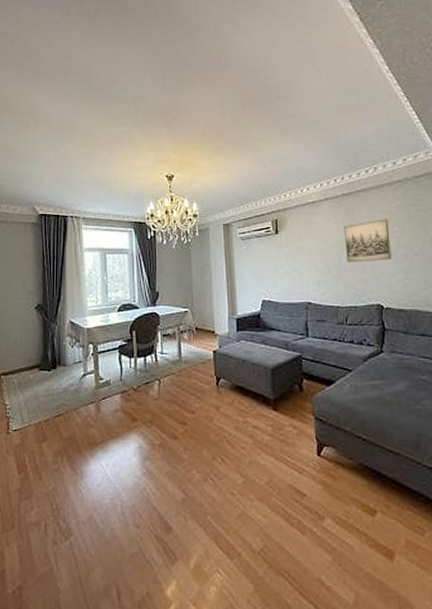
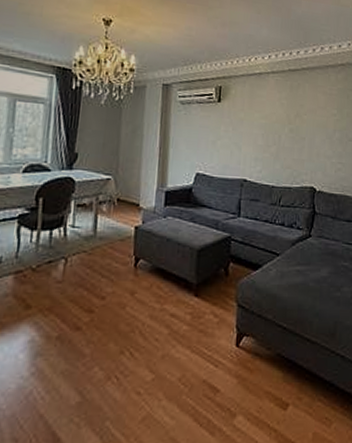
wall art: present [344,219,392,263] -> none [286,100,329,143]

